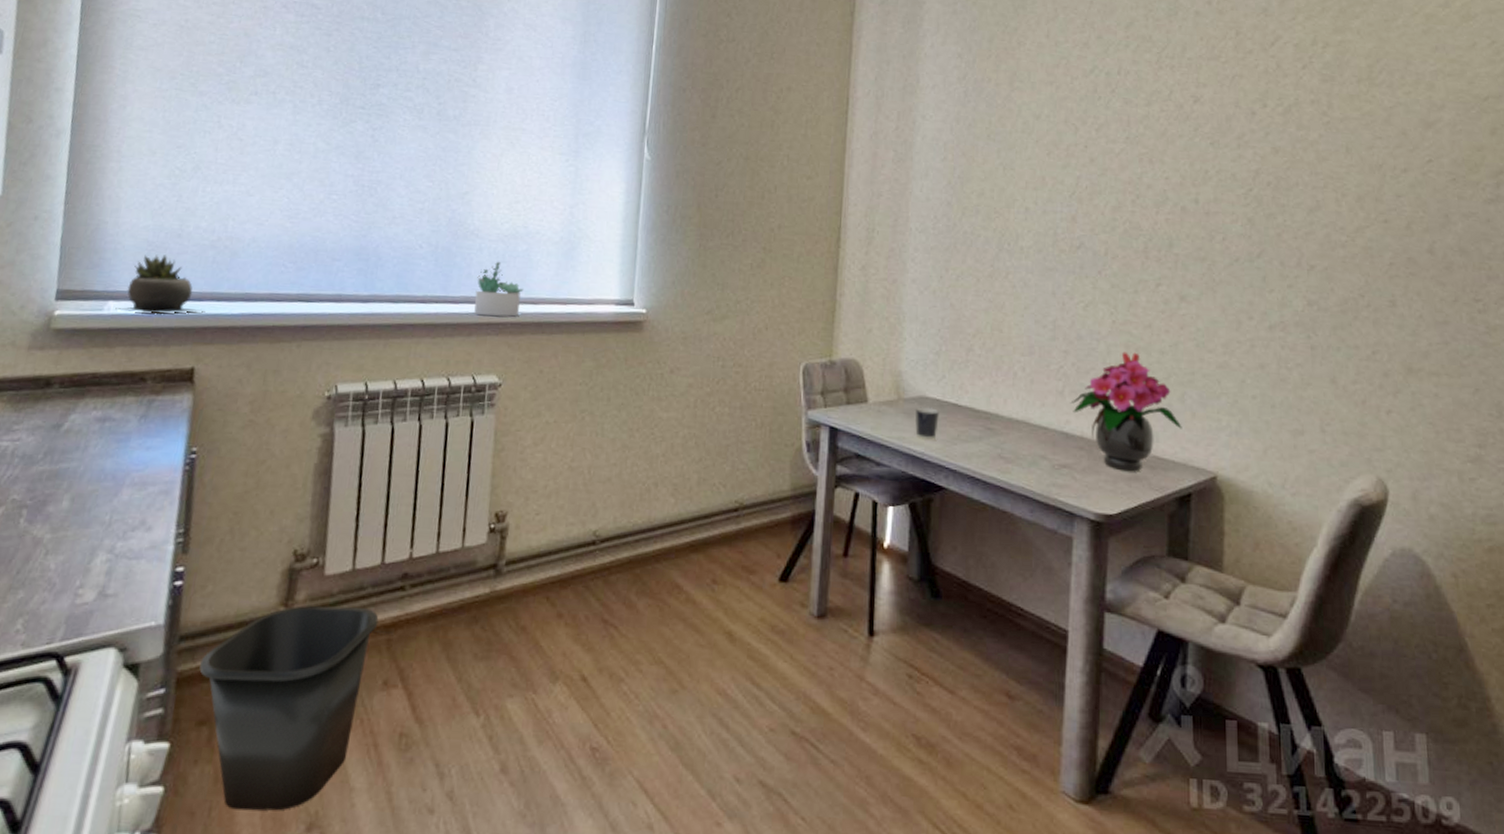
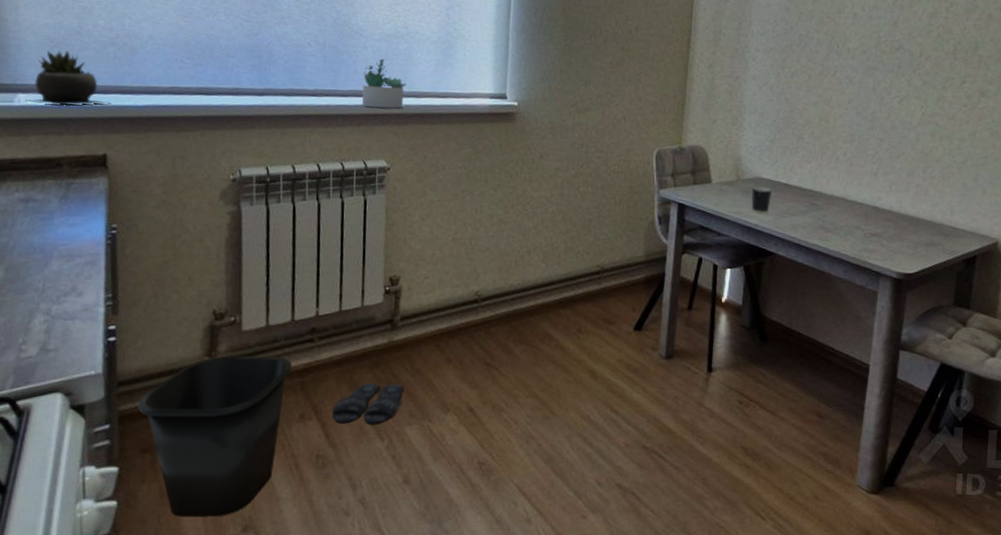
slippers: none [421,642,506,696] -> present [332,382,403,425]
potted flower: present [1070,351,1182,471] -> none [882,139,974,238]

